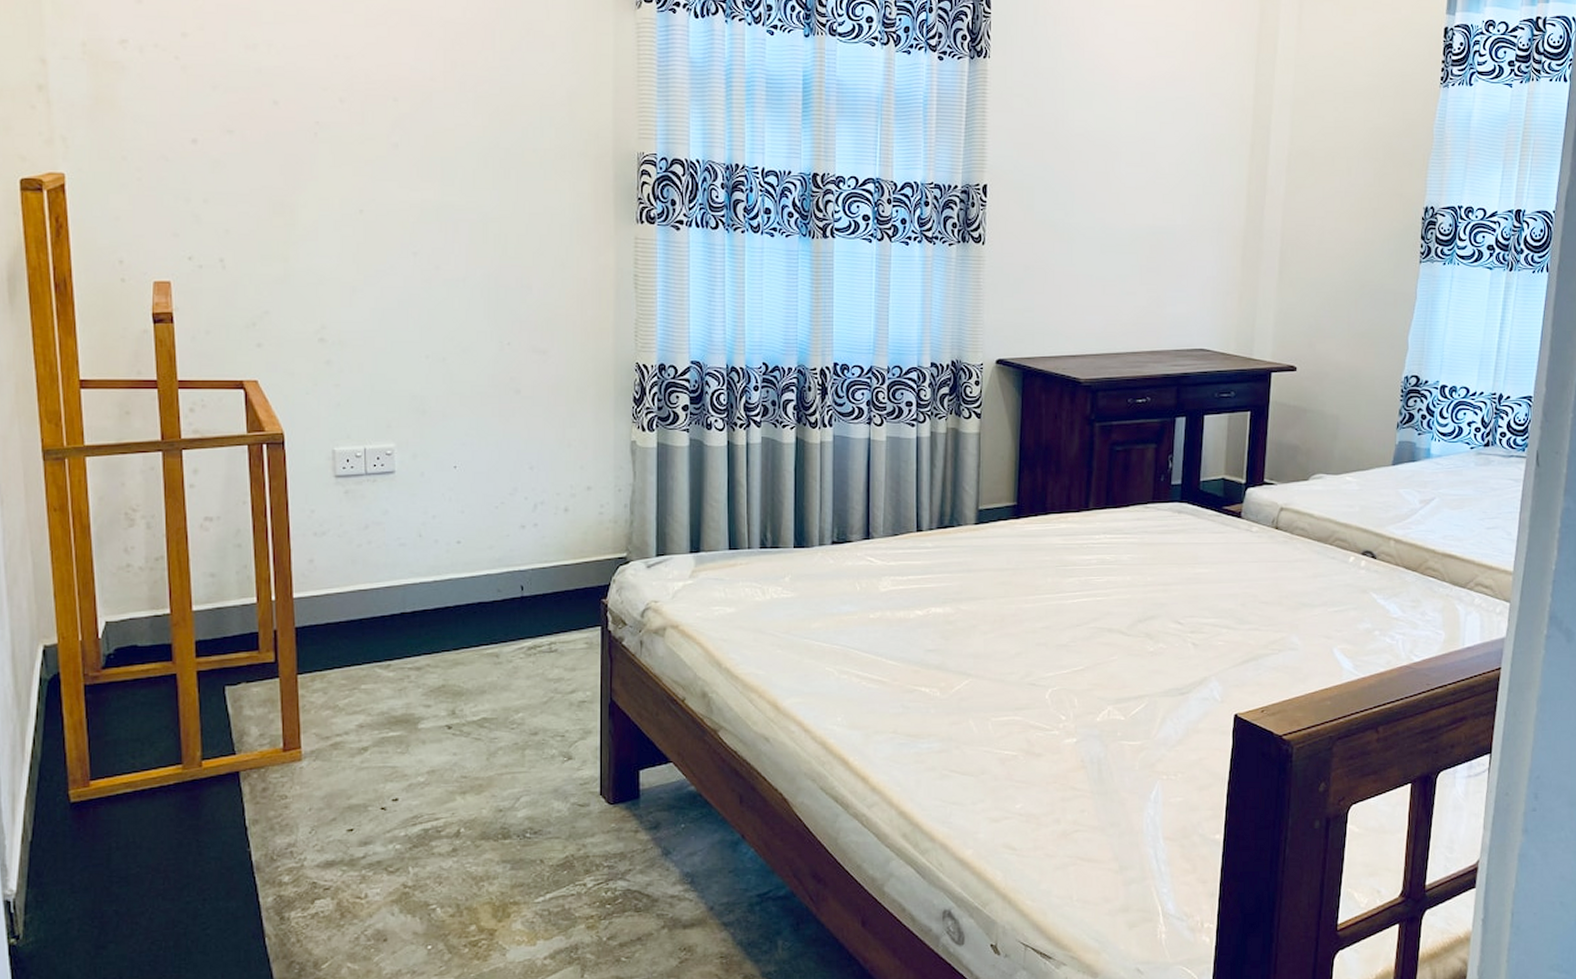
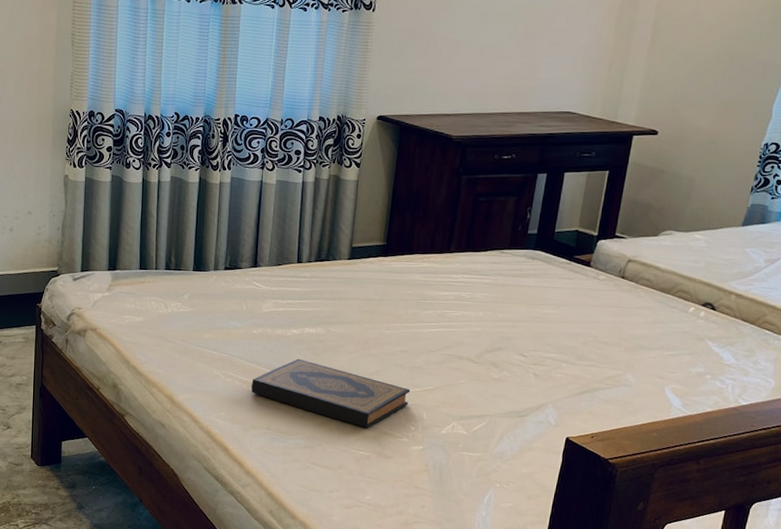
hardback book: none [872,644,1057,722] -> present [251,358,411,428]

